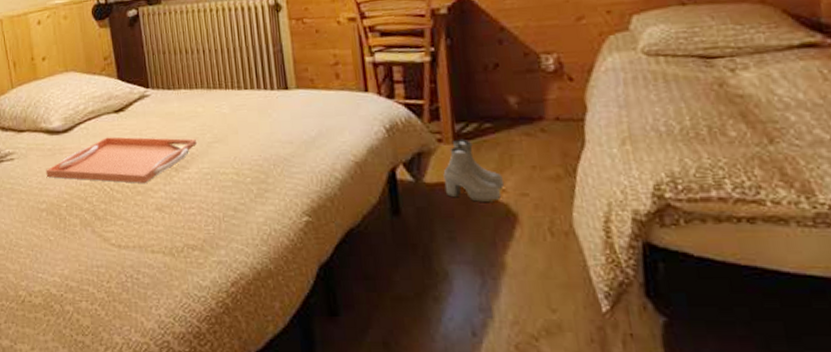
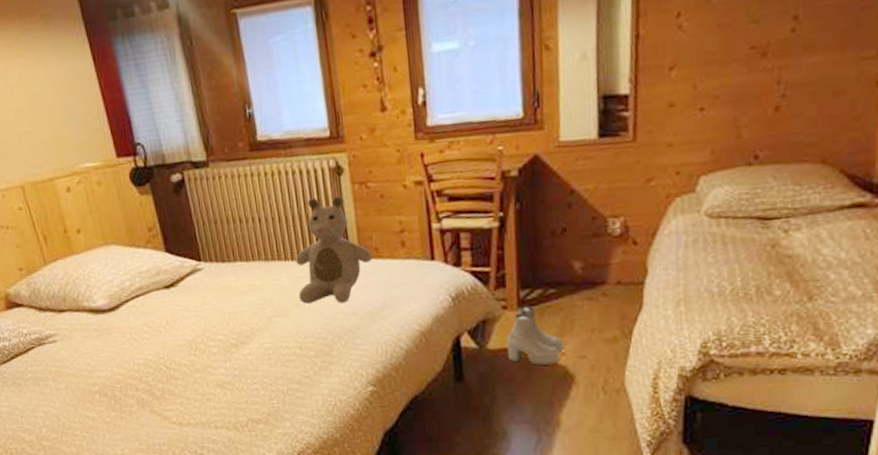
serving tray: present [46,137,196,183] -> none [94,313,256,361]
teddy bear: none [236,30,309,132] -> present [296,195,373,304]

